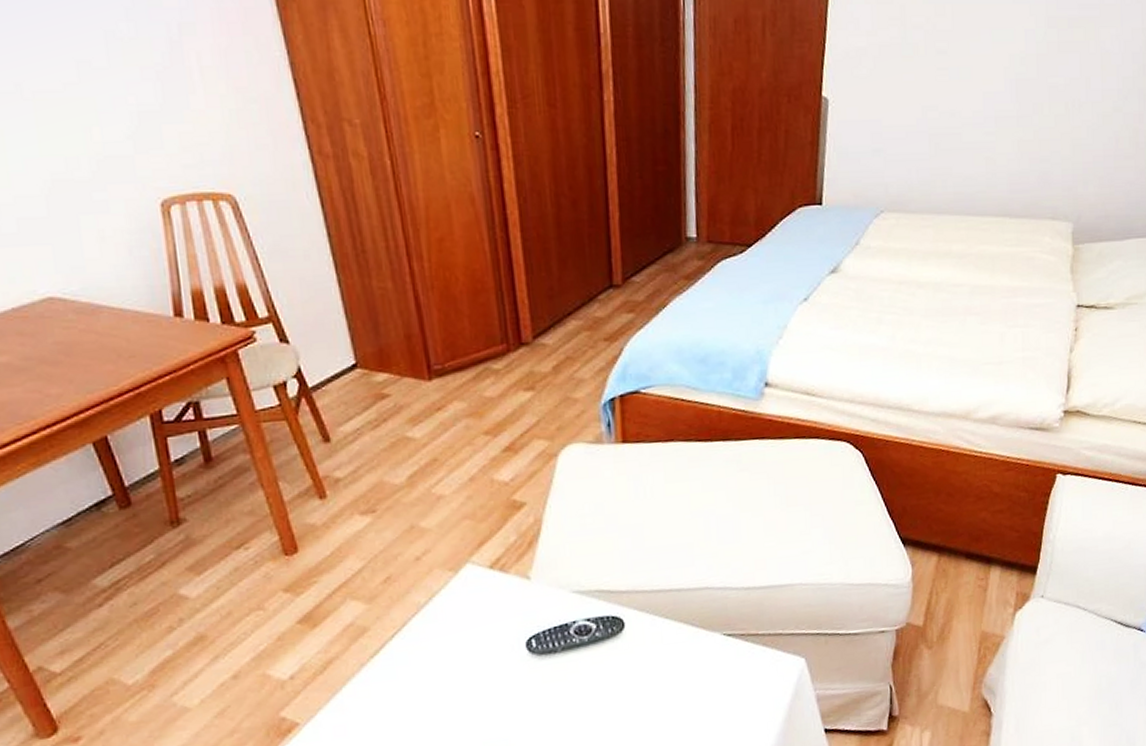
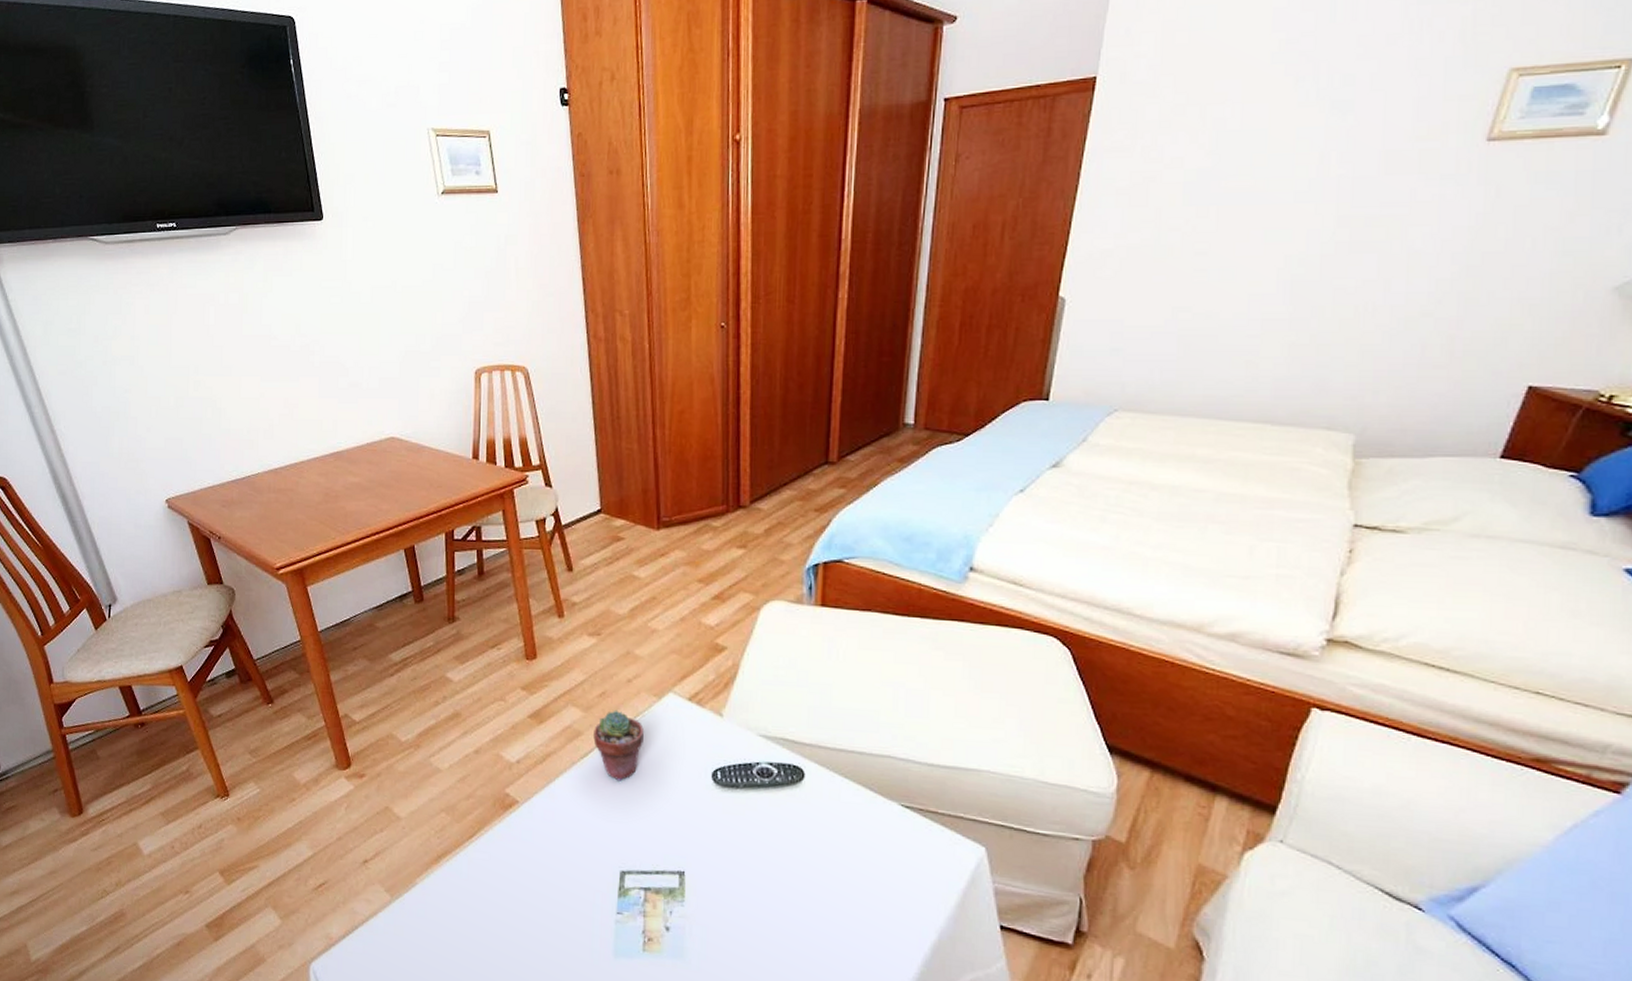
potted succulent: none [382,594,444,674] -> present [593,710,644,782]

